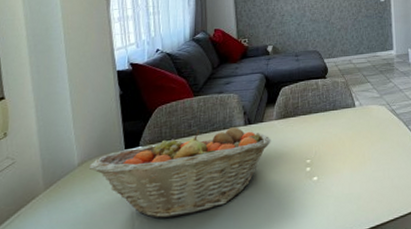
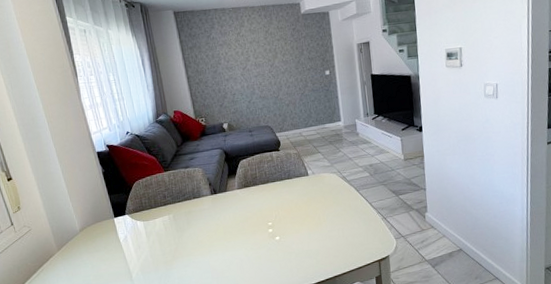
fruit basket: present [89,127,271,219] -> none [89,196,236,272]

